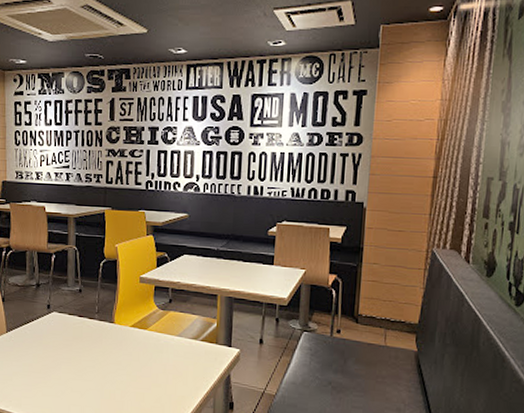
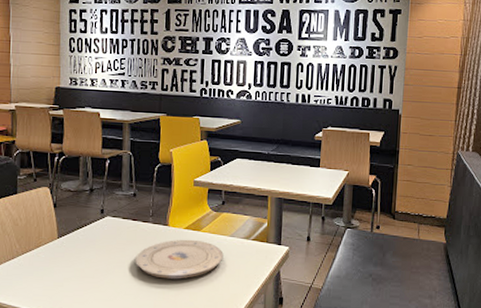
plate: none [82,337,171,378] -> present [135,239,224,279]

